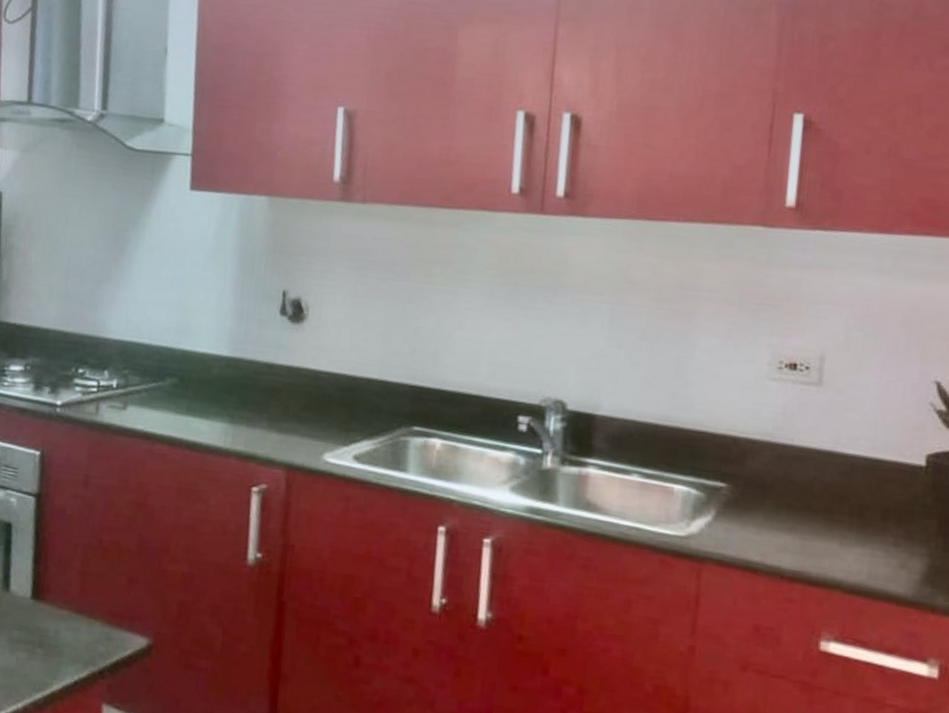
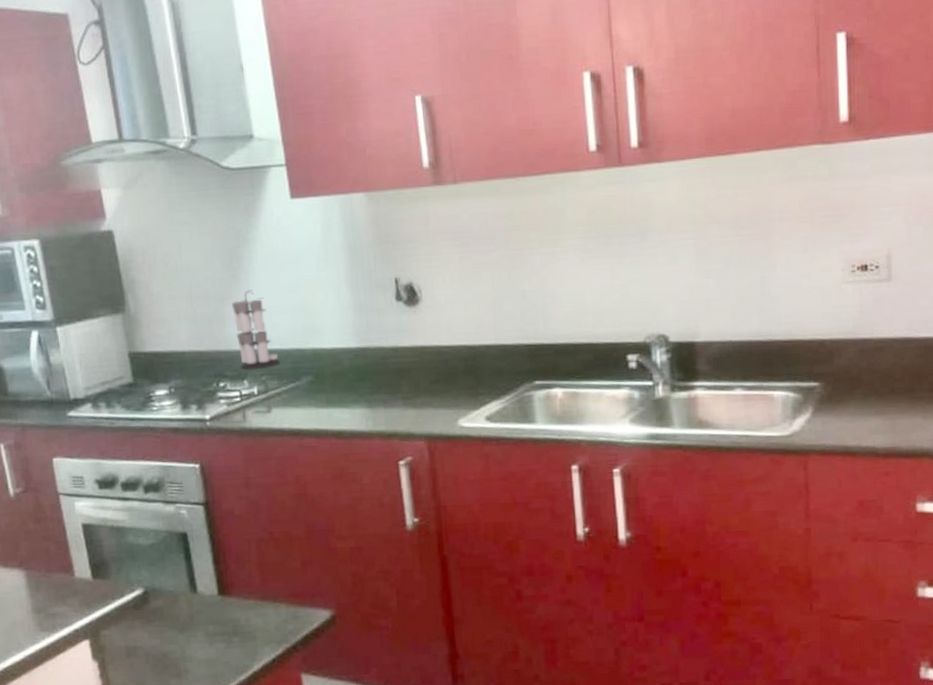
spice rack: none [103,276,147,363] -> present [231,290,281,371]

